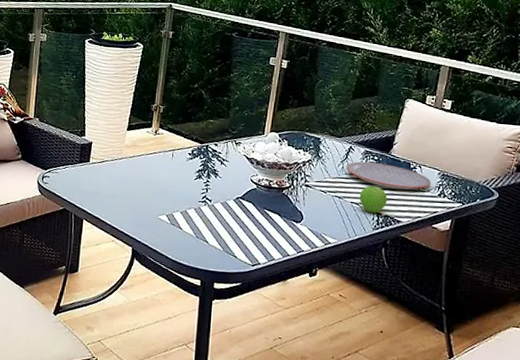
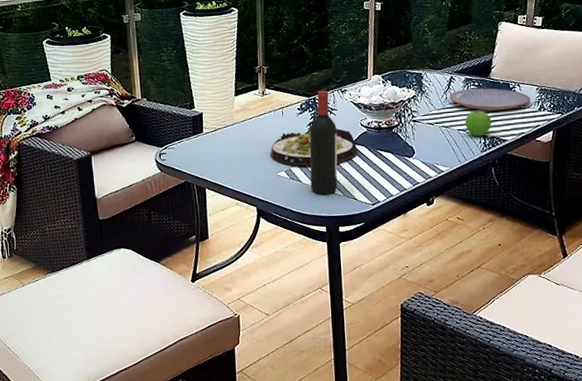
salad plate: none [154,175,245,217] -> present [270,129,359,166]
wine bottle: none [191,138,226,247] -> present [309,90,338,195]

